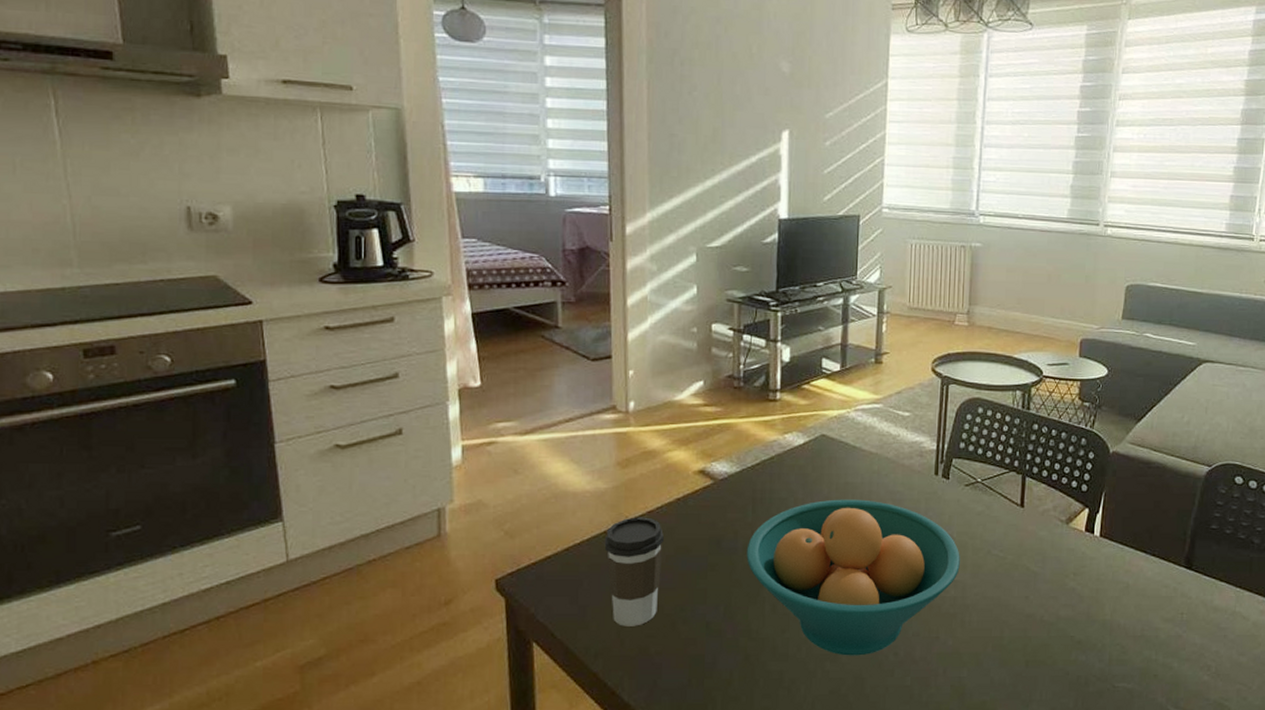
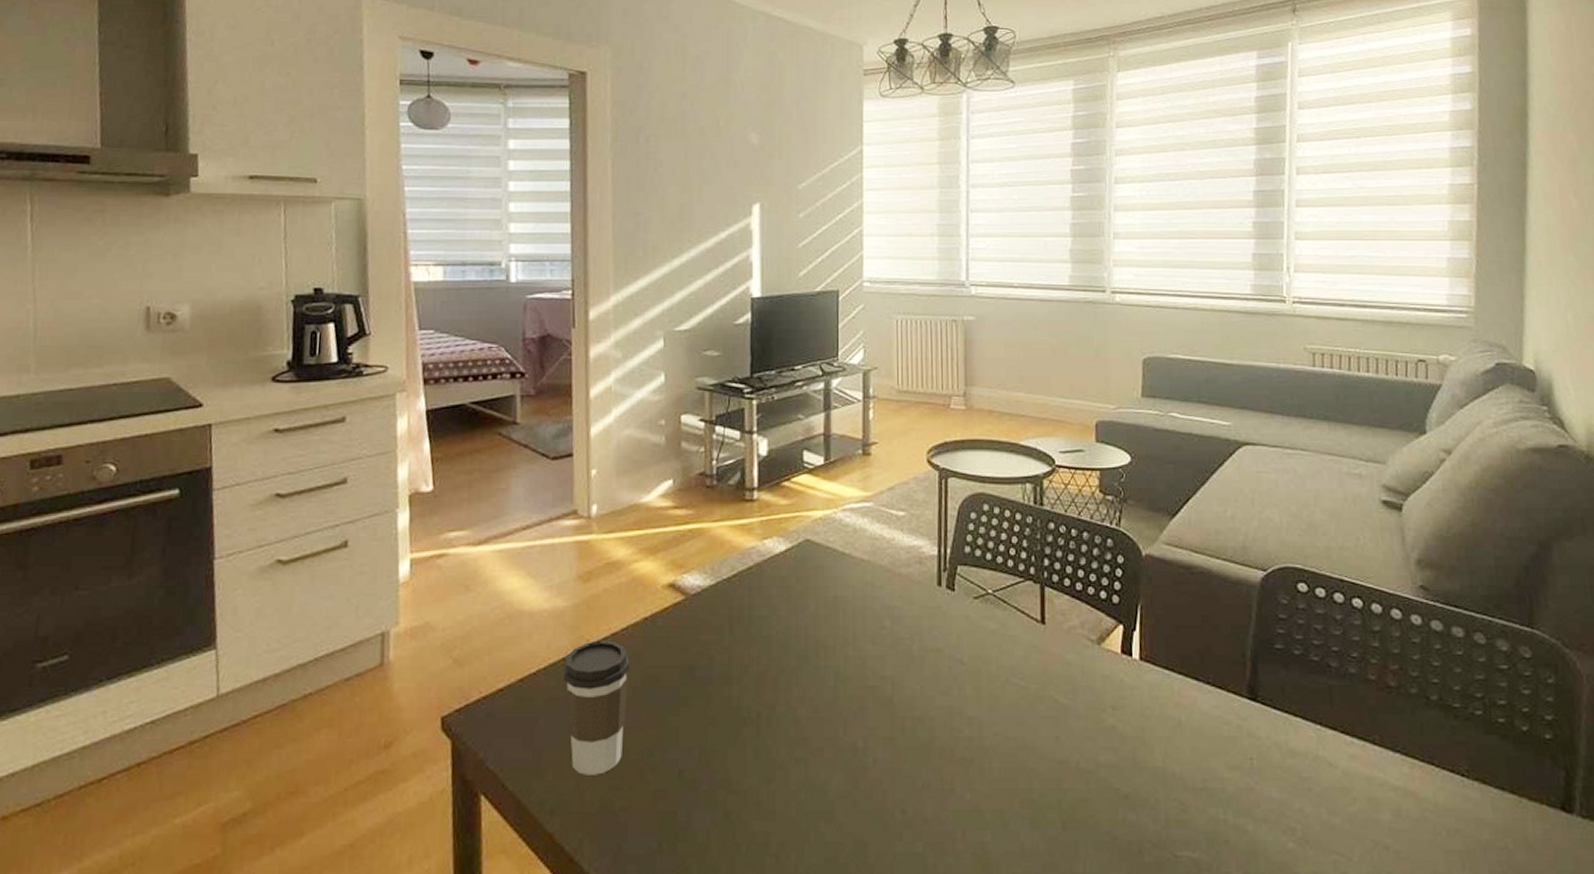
fruit bowl: present [746,499,960,656] -> none [723,616,974,814]

